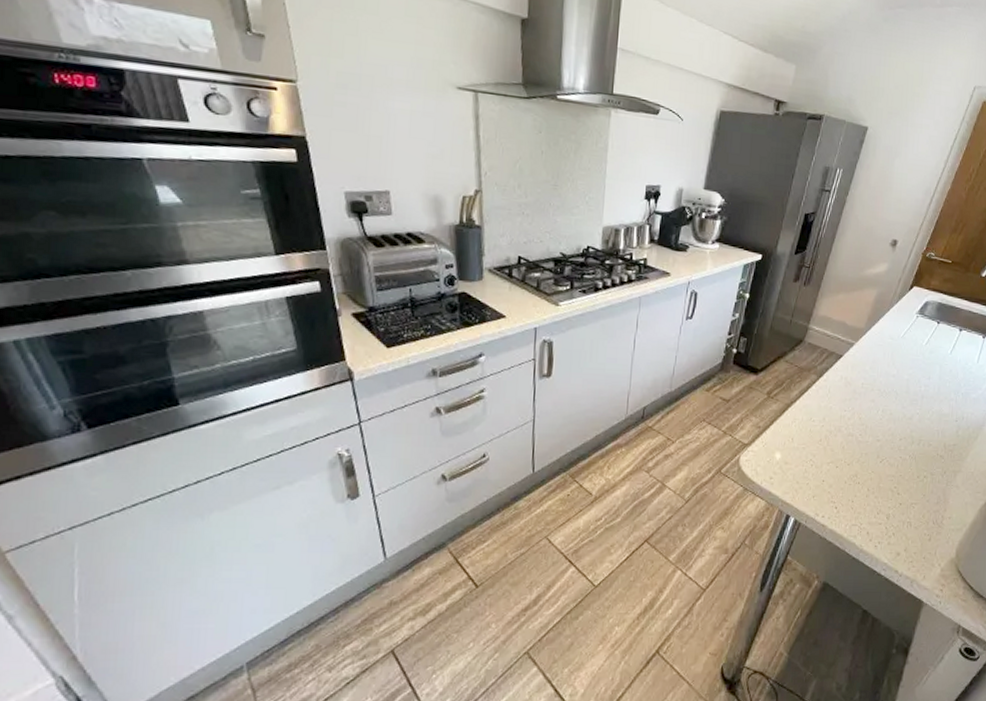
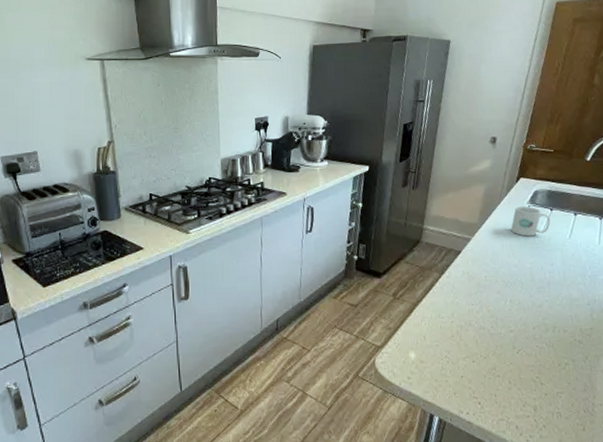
mug: none [895,315,936,348] -> present [510,206,551,237]

